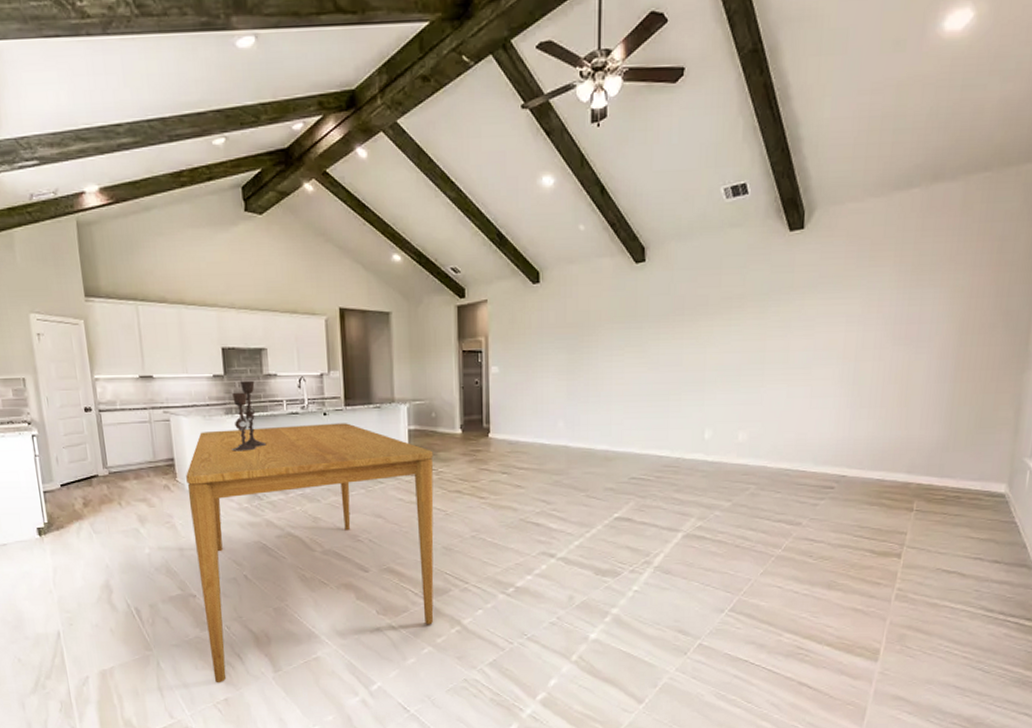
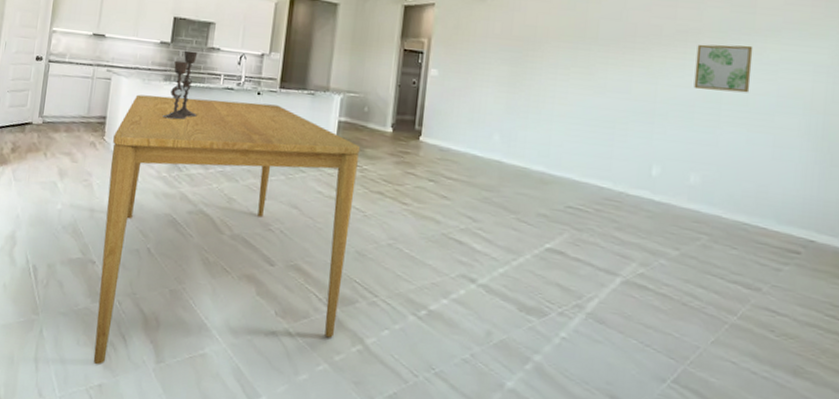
wall art: none [739,304,792,352] -> present [694,44,753,93]

